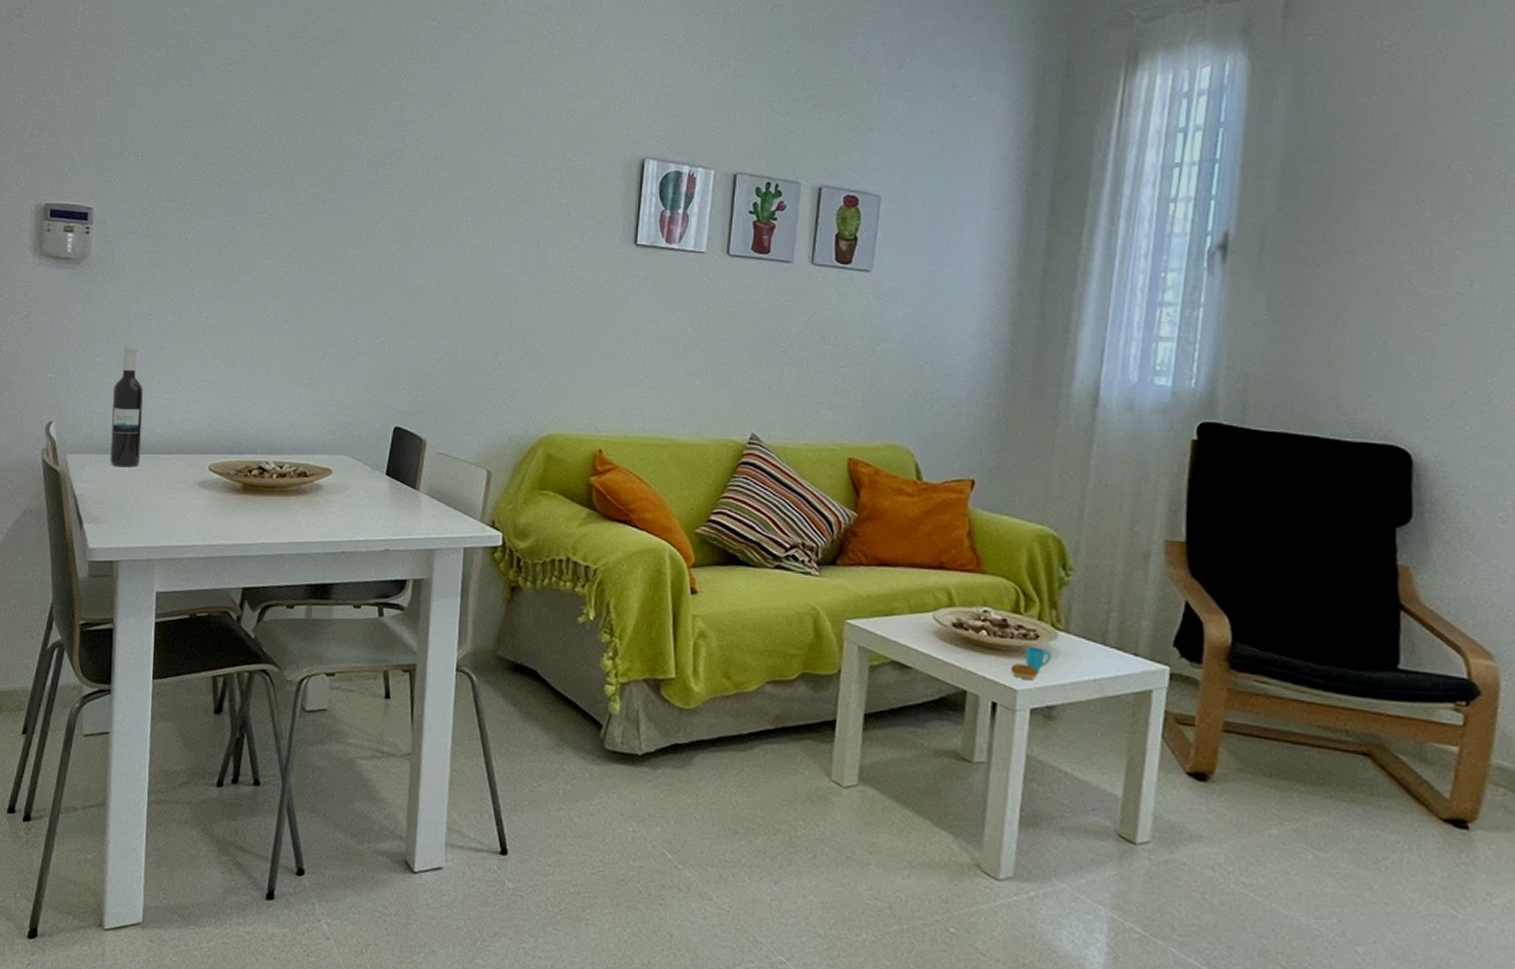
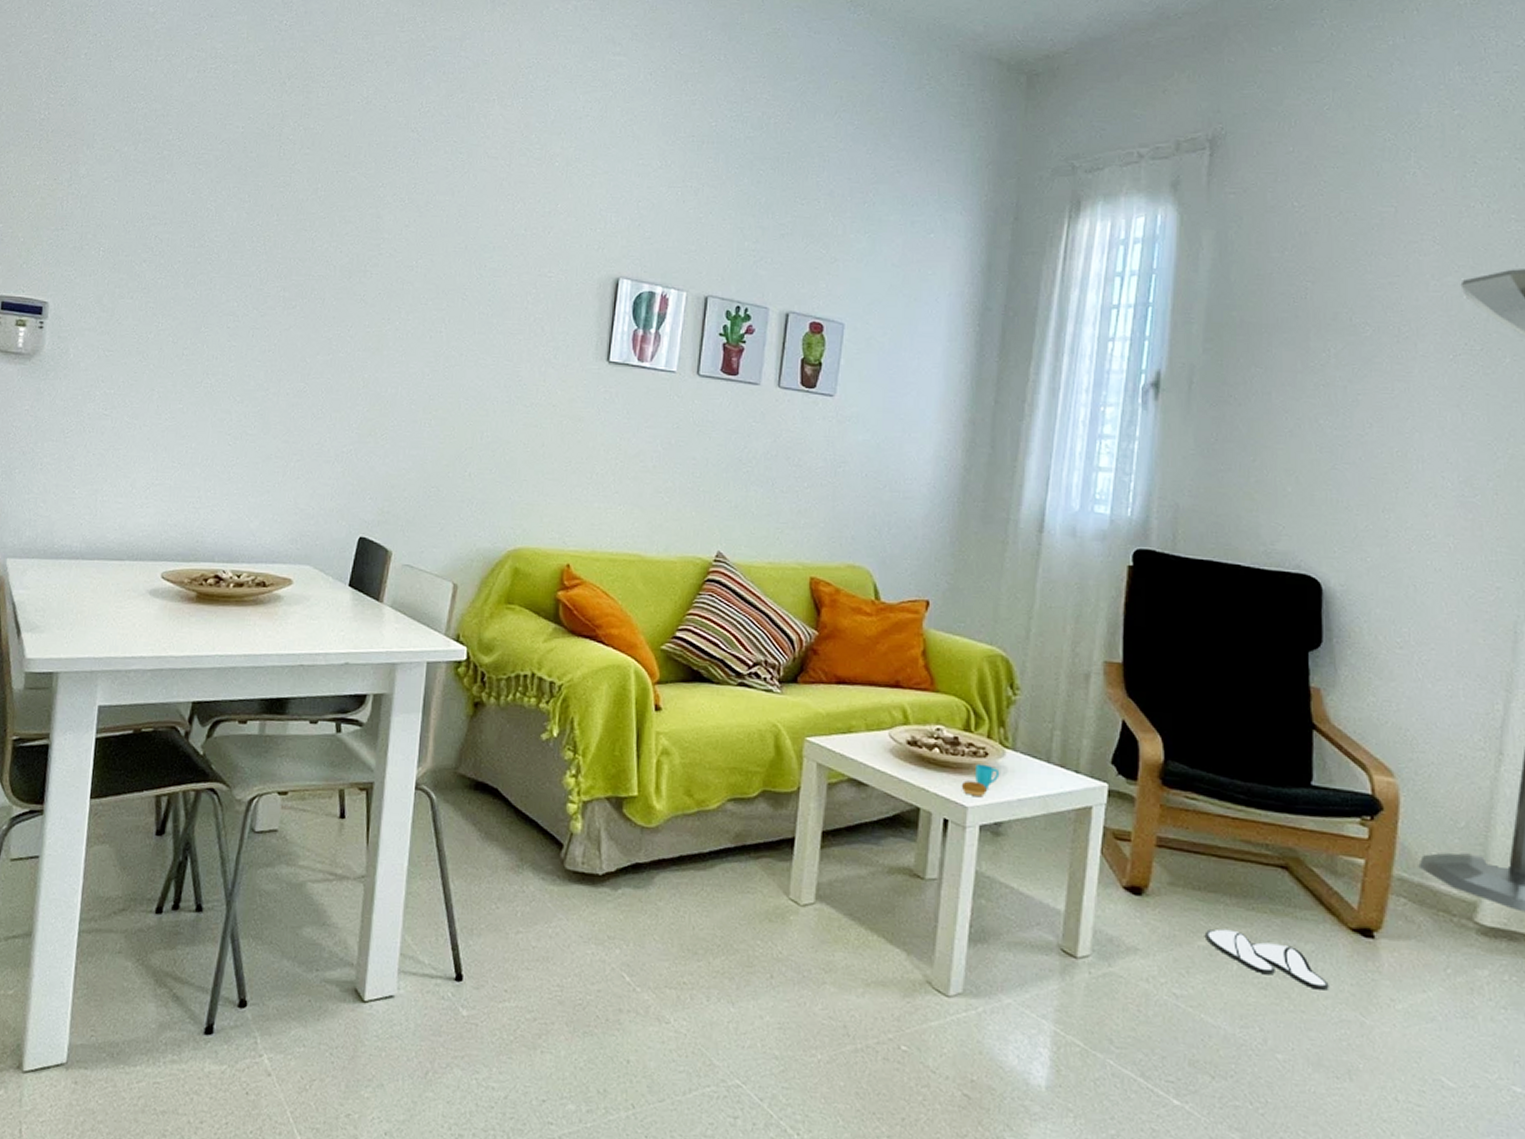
wine bottle: present [110,344,144,468] -> none [54,444,94,574]
slippers: none [1276,817,1417,883] -> present [1204,929,1329,991]

